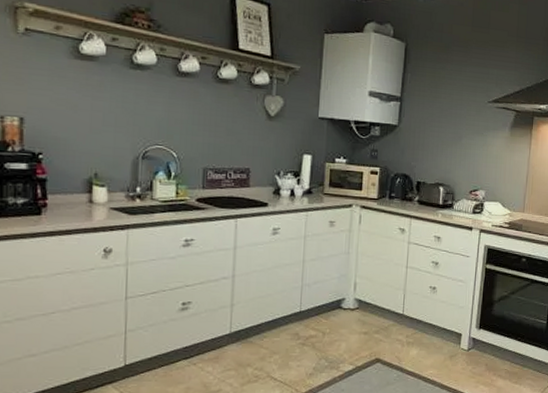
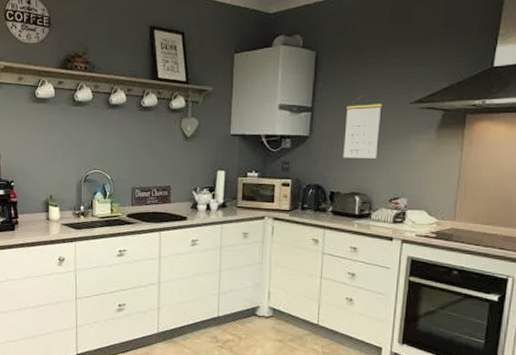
calendar: none [429,92,465,151] -> present [343,97,382,158]

